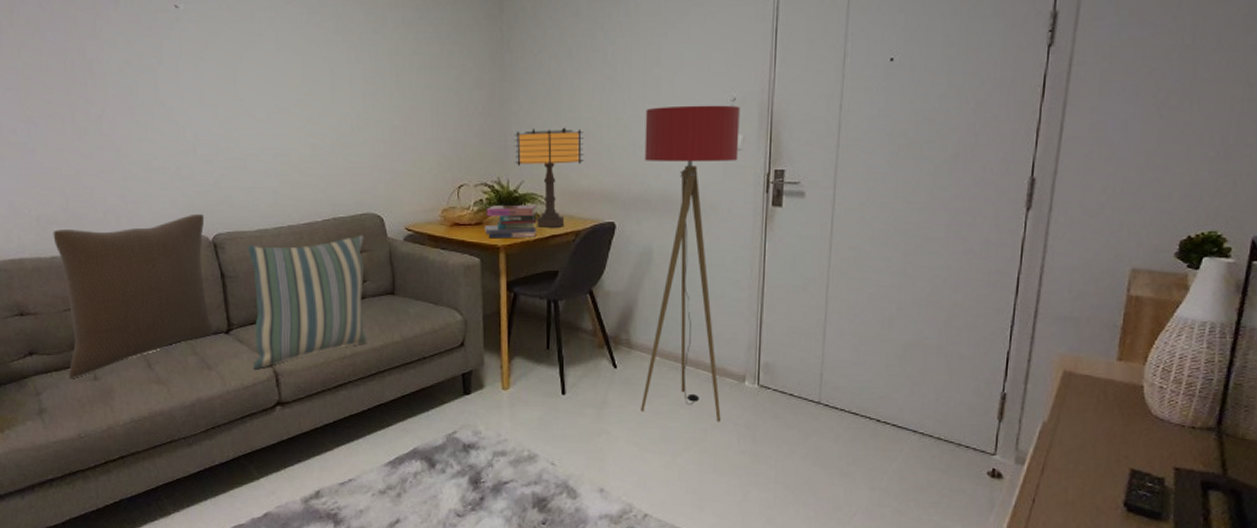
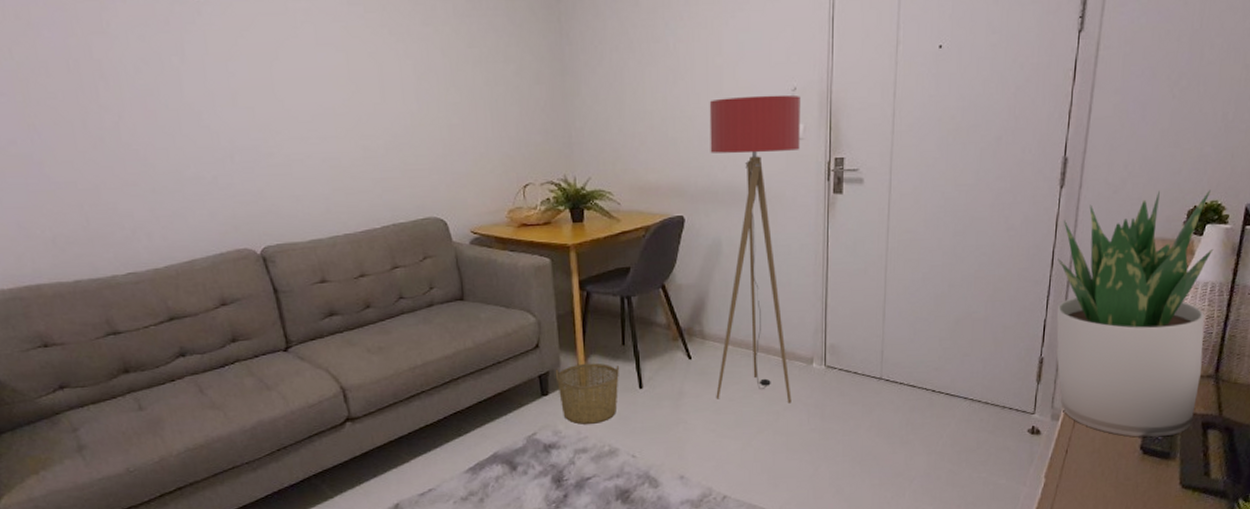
pillow: present [53,213,214,378] -> none [73,225,271,410]
pillow: present [248,235,369,370] -> none [301,241,440,387]
basket: none [478,365,542,427] -> present [555,362,619,424]
books: present [485,204,537,239] -> none [553,201,607,238]
table lamp: present [514,127,585,229] -> none [578,121,651,225]
planter: none [1021,217,1213,494] -> present [1056,190,1214,438]

